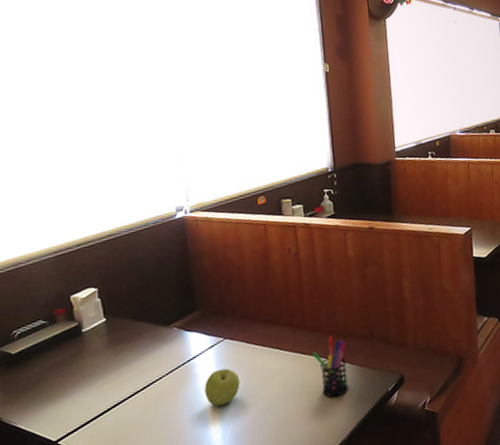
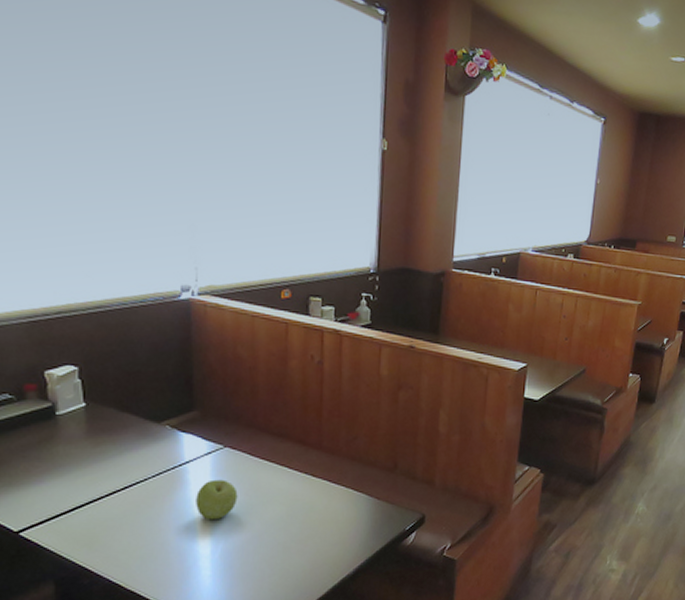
pen holder: present [313,337,349,398] -> none [325,462,365,529]

